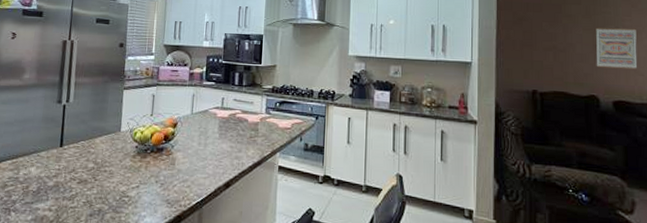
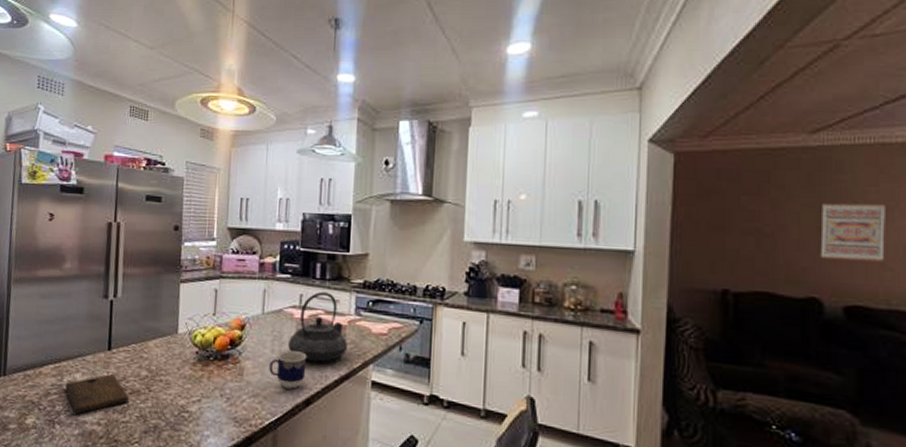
cutting board: none [20,167,77,203] -> present [64,374,129,415]
cup: none [196,143,227,175] -> present [269,350,307,389]
teapot: none [212,96,259,152] -> present [288,292,347,362]

